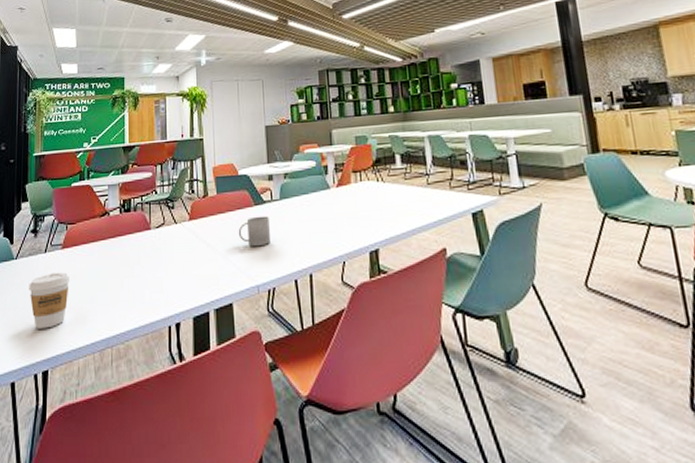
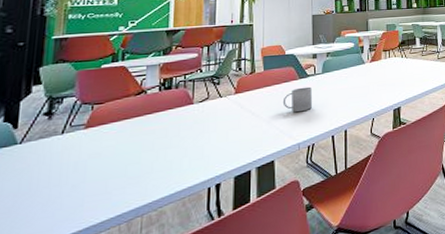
coffee cup: present [29,272,69,329] -> none [37,151,93,212]

